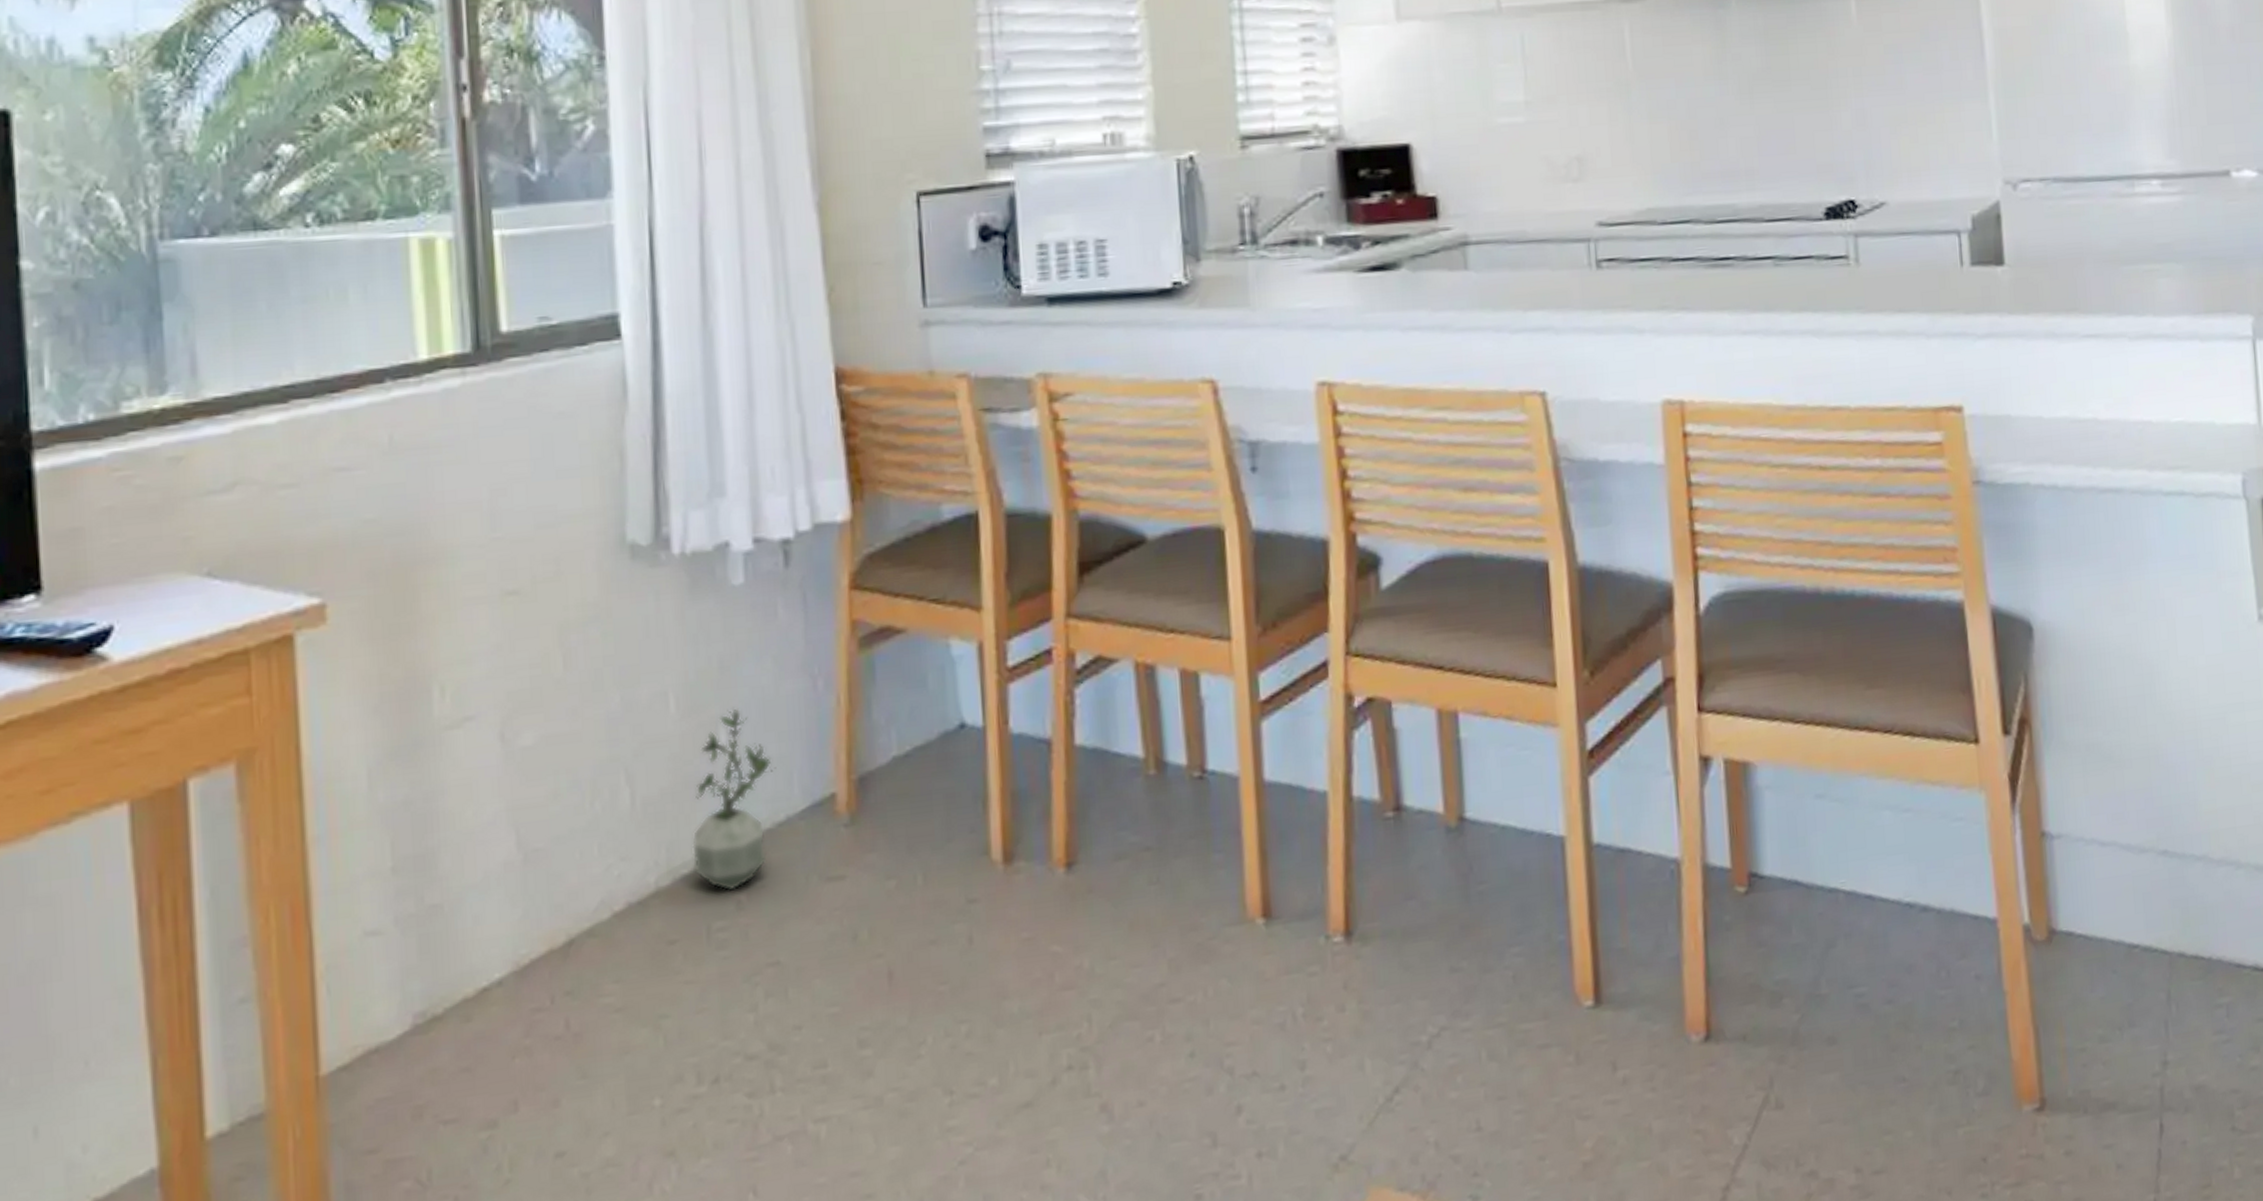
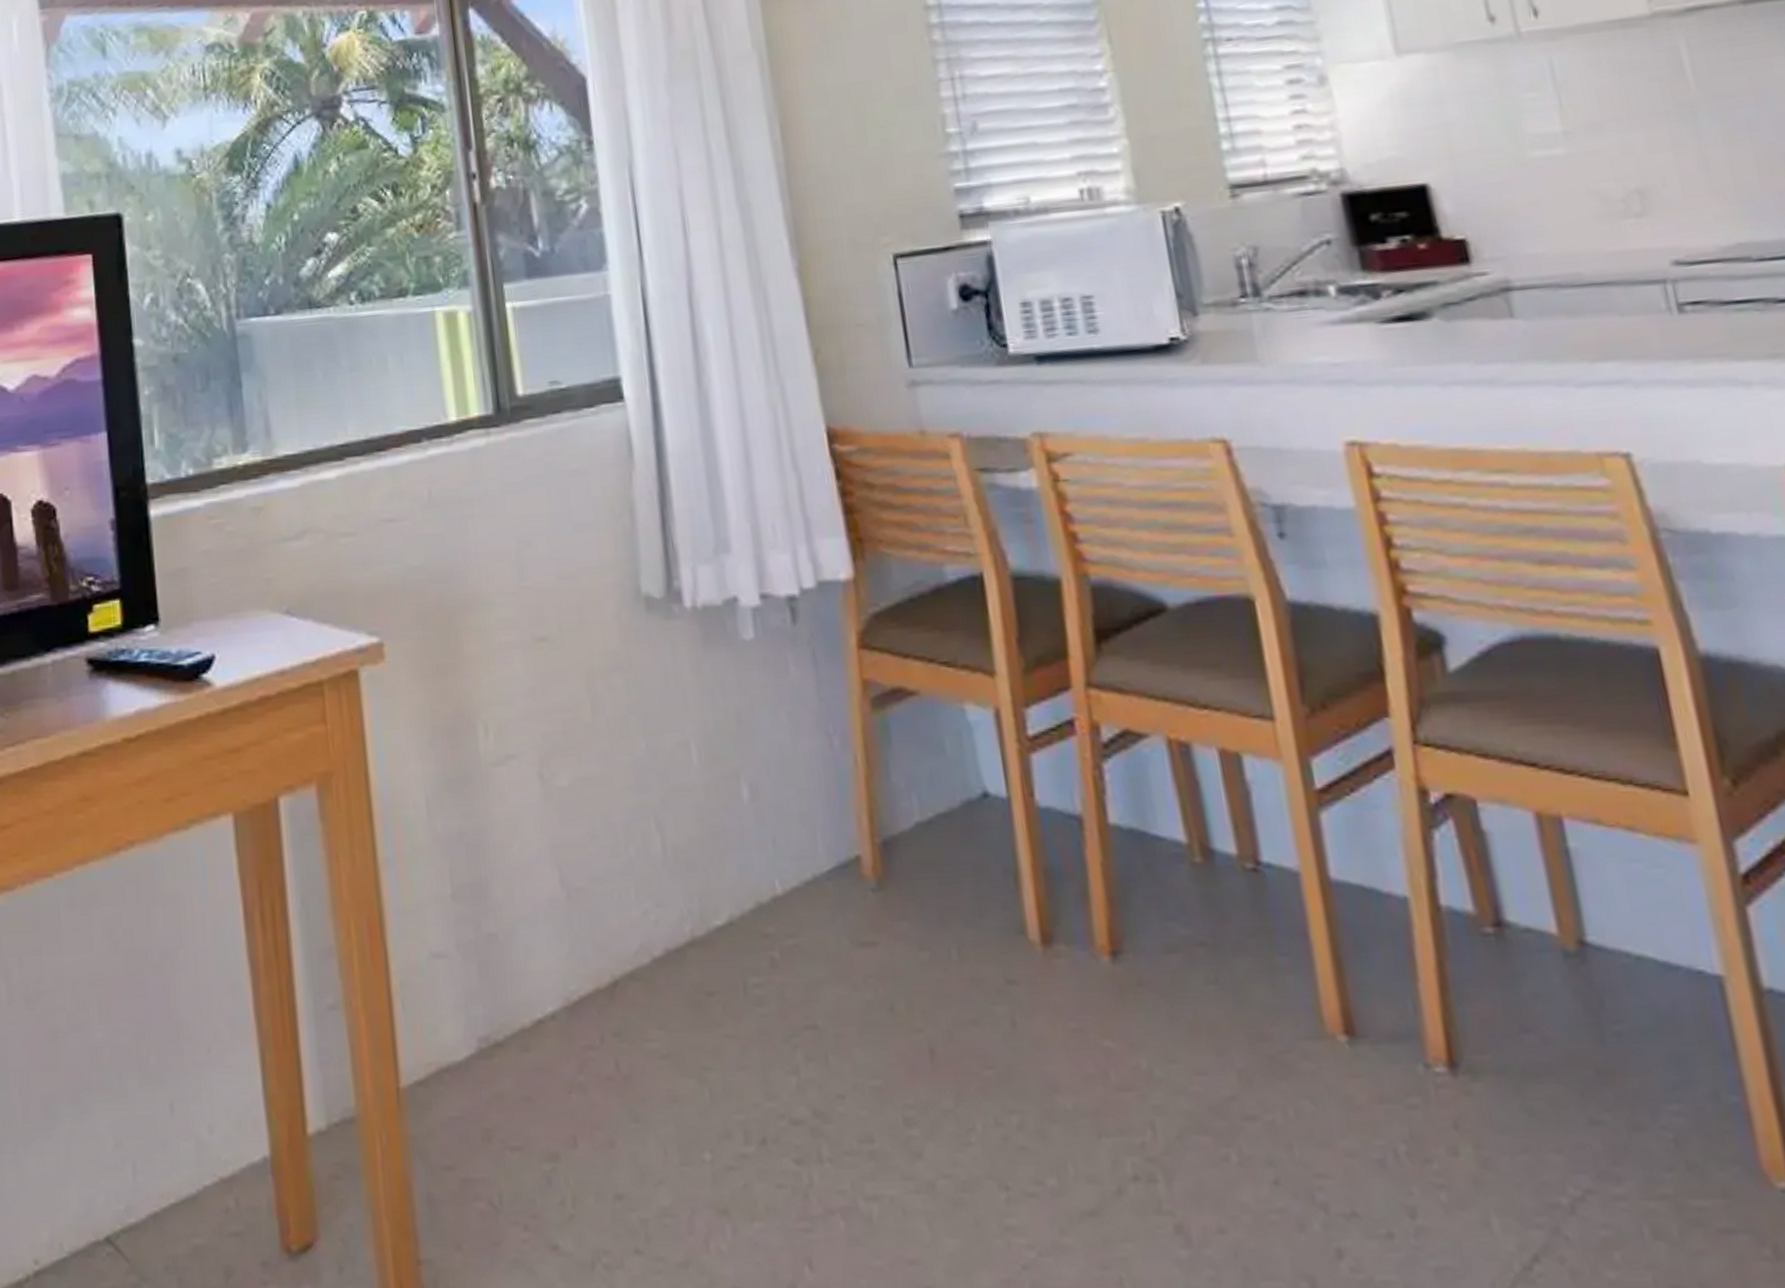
potted plant: present [692,707,777,891] -> none [722,761,800,947]

